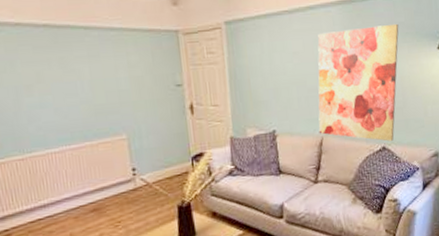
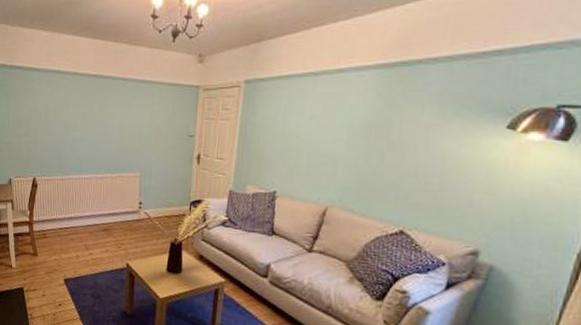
wall art: present [318,23,399,142] -> none [324,93,454,226]

